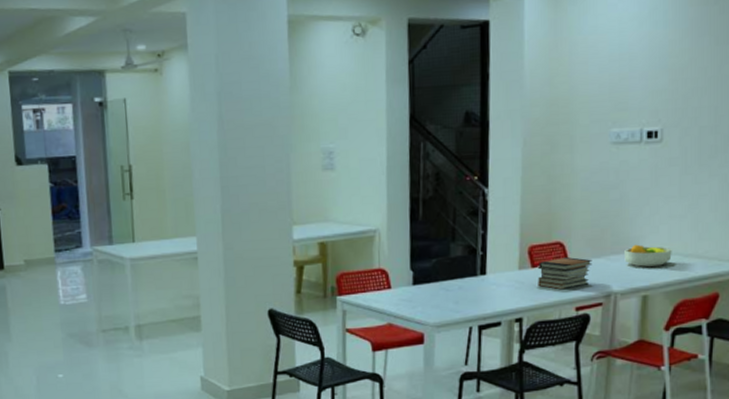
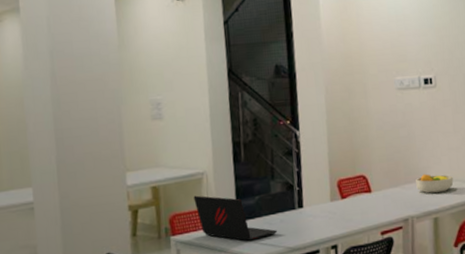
laptop: none [363,254,455,307] -> present [193,195,278,241]
book stack: present [537,257,593,290] -> none [346,188,391,218]

